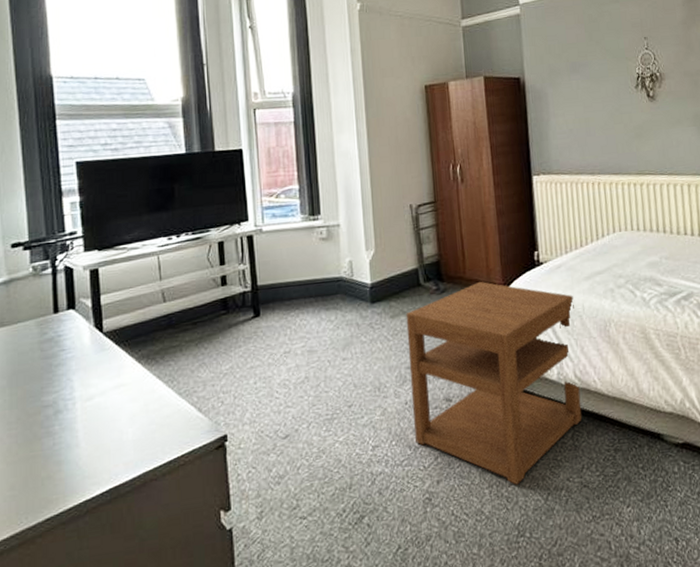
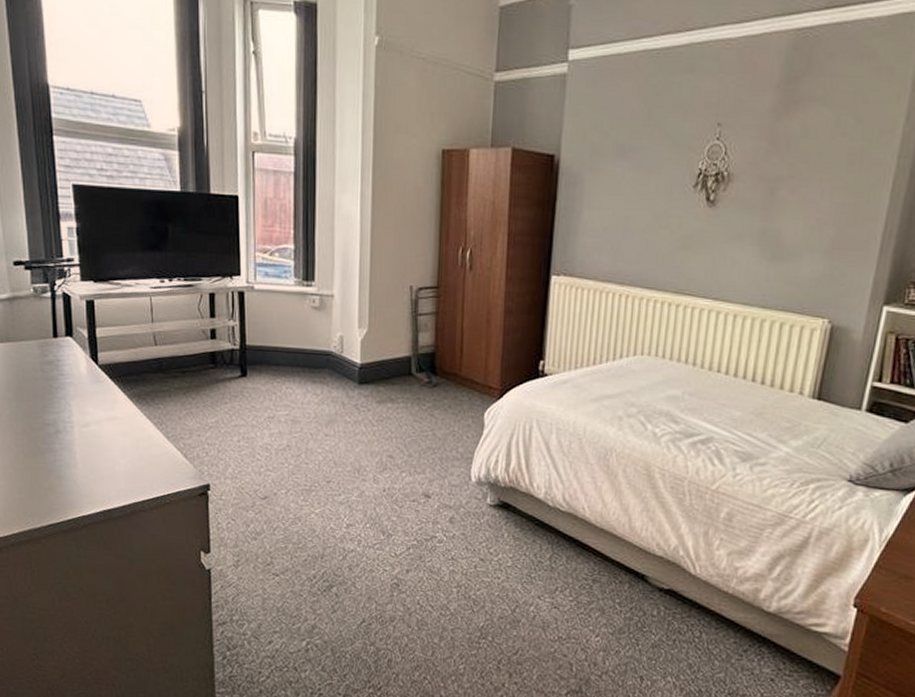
nightstand: present [406,281,582,485] -> none [390,382,575,591]

